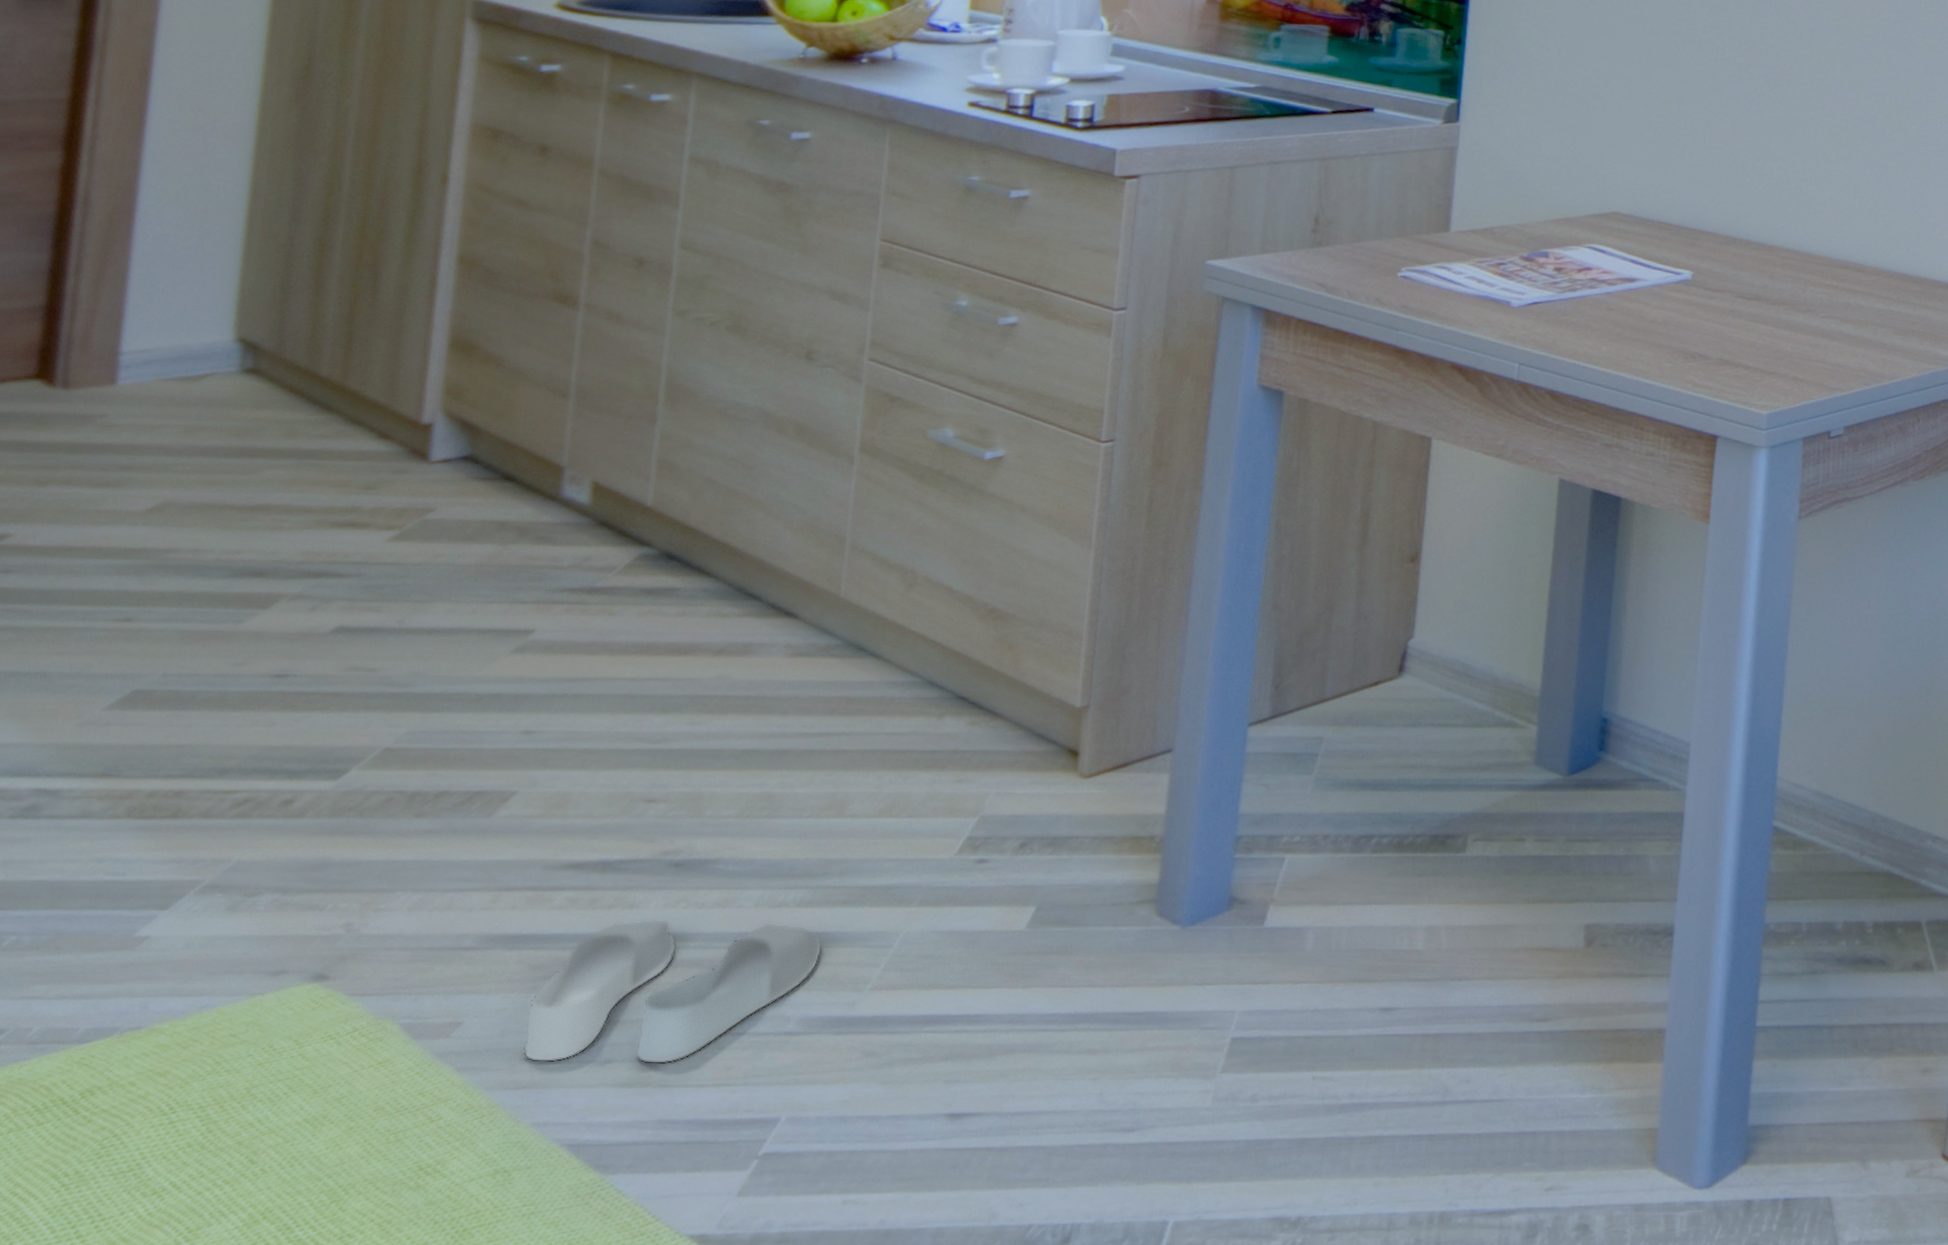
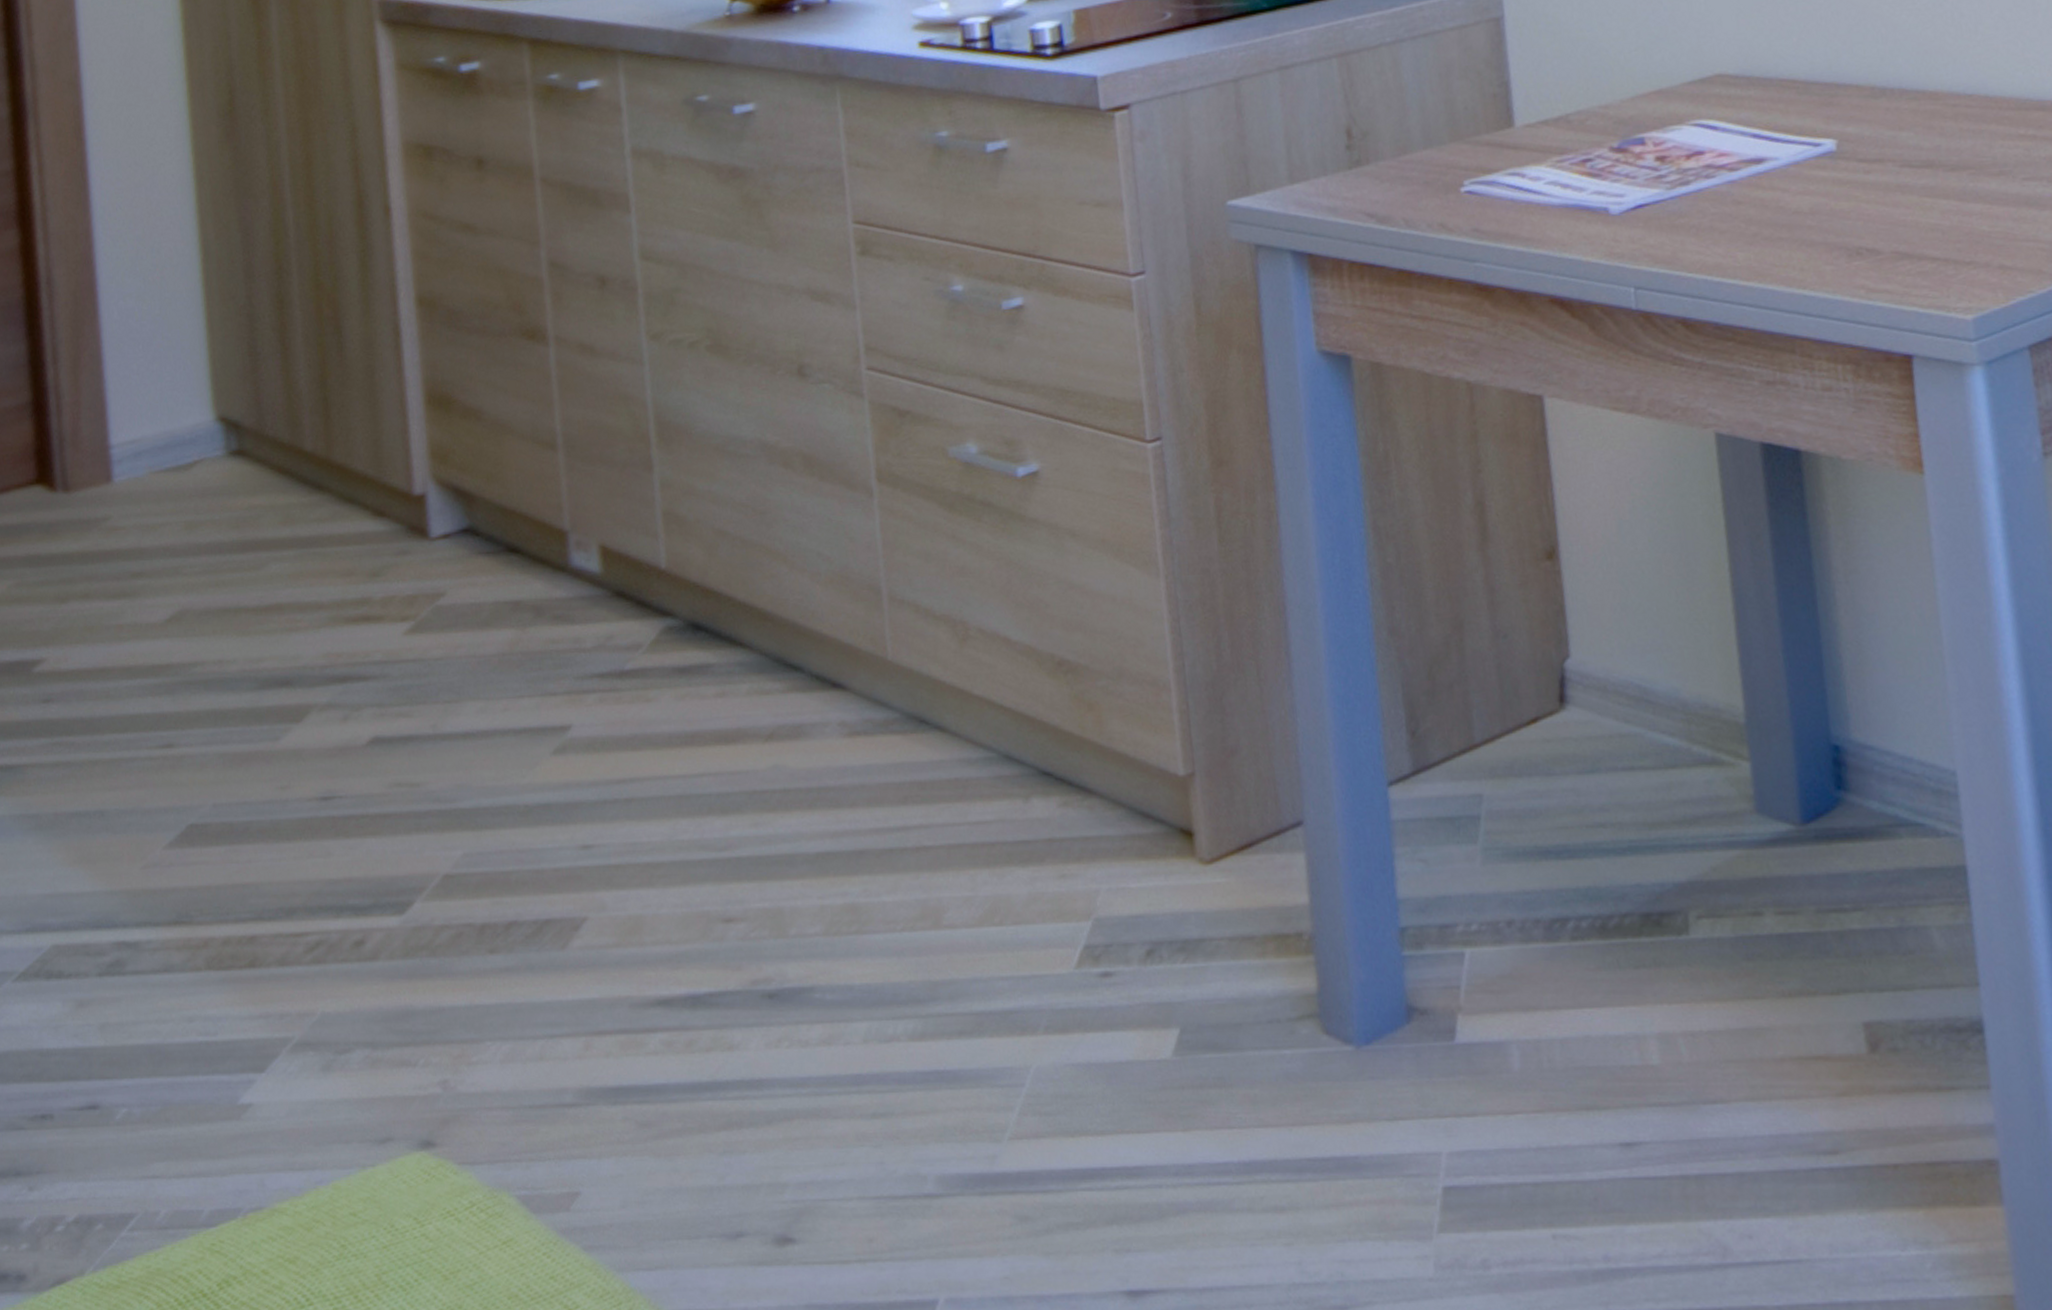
slippers: present [522,918,823,1065] -> none [644,1060,948,1238]

